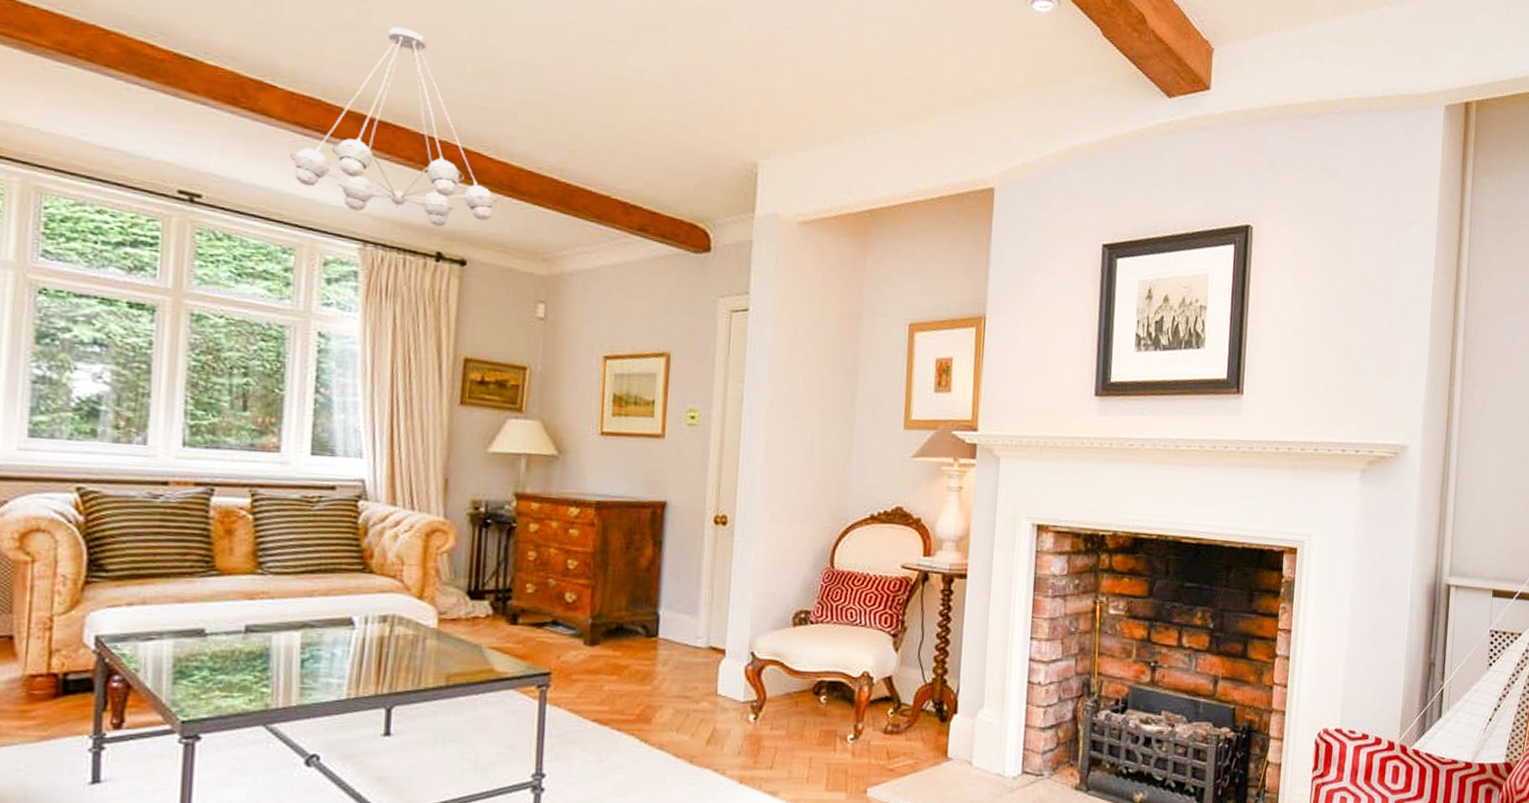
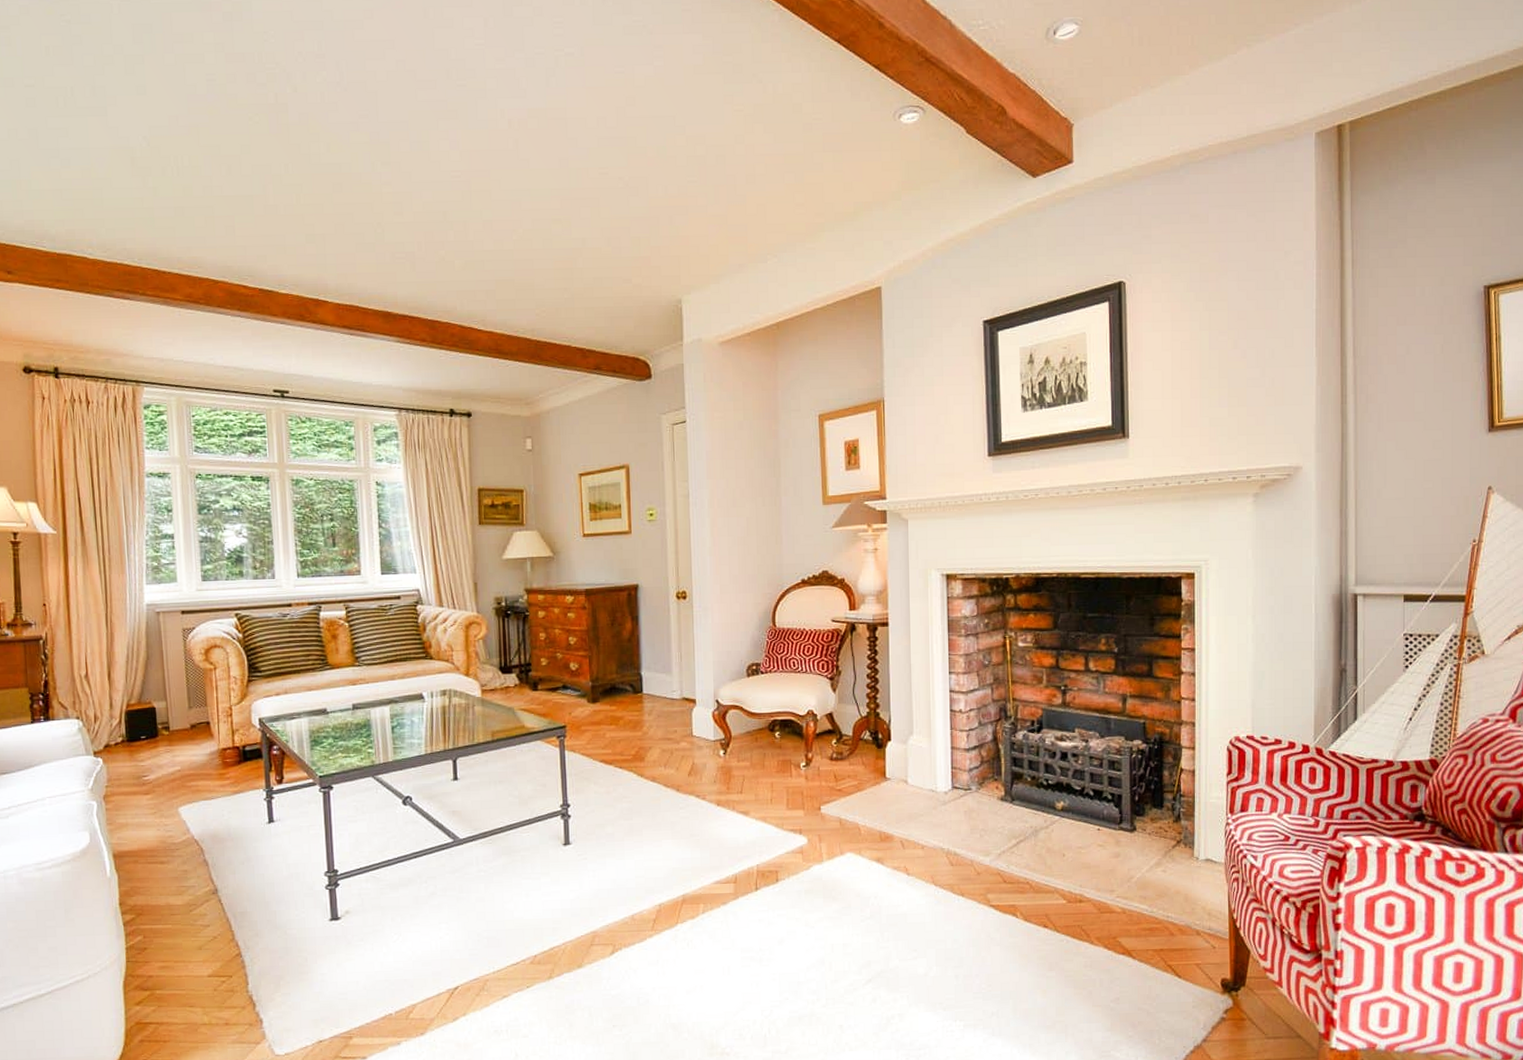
chandelier: present [290,26,498,227] -> none [342,239,489,389]

